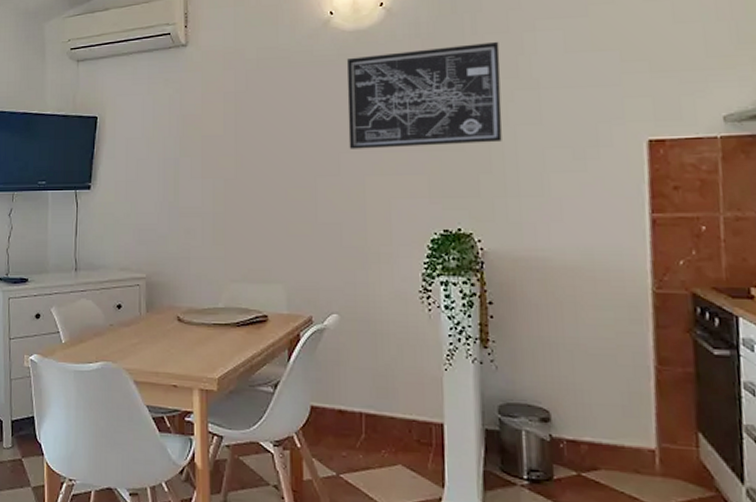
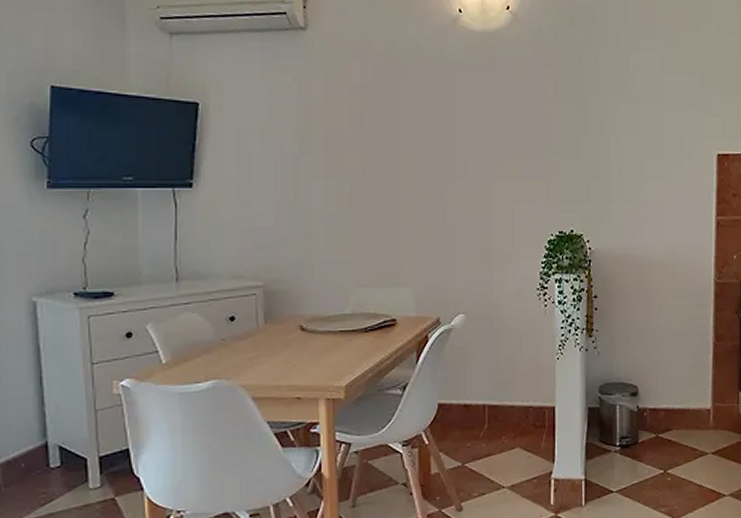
wall art: present [347,41,502,149] -> none [474,56,610,153]

